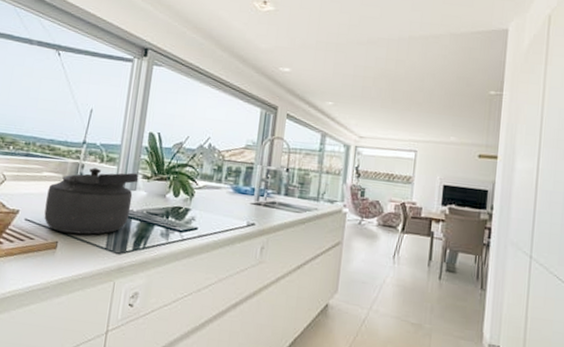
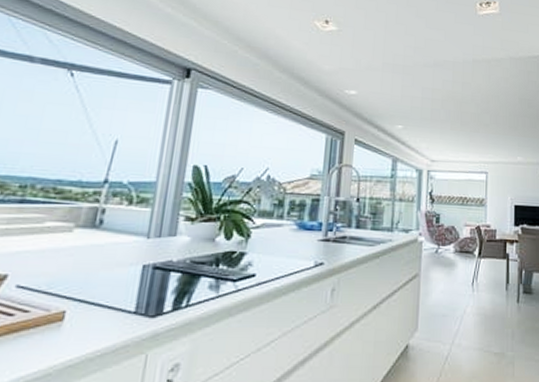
kettle: present [44,168,138,235] -> none [45,212,179,298]

